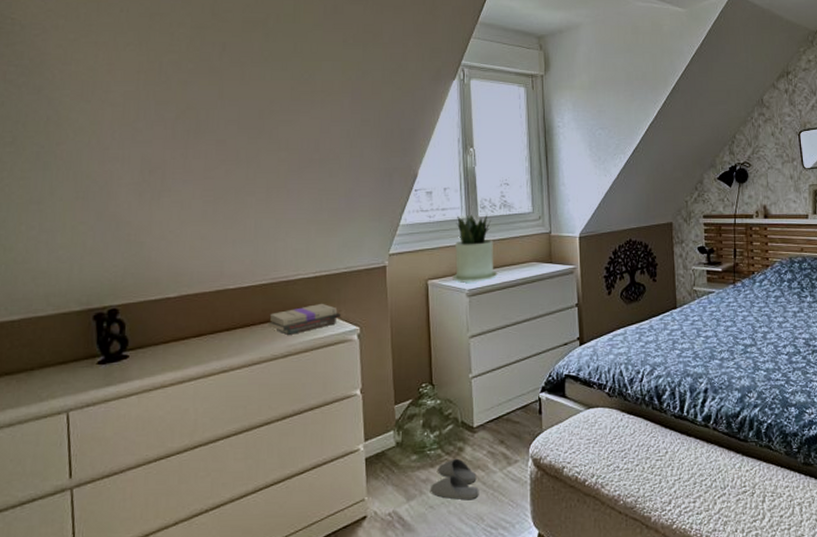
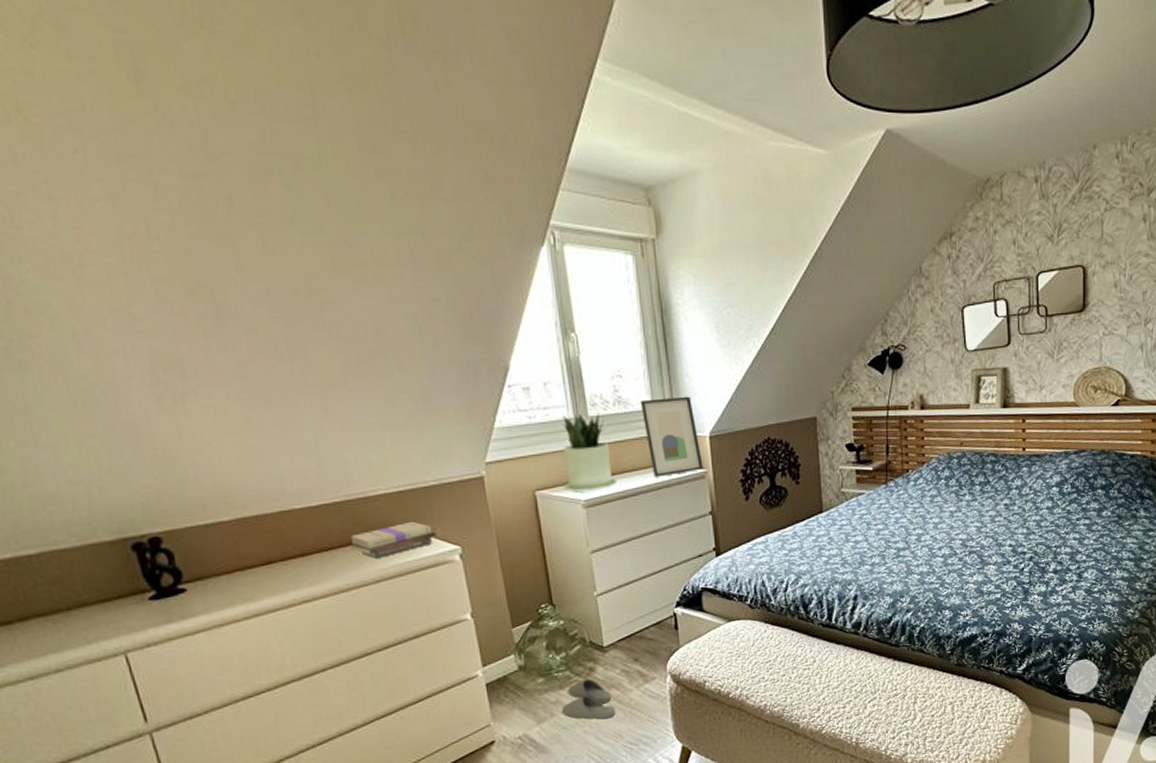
picture frame: none [522,202,572,271] -> present [640,396,703,477]

